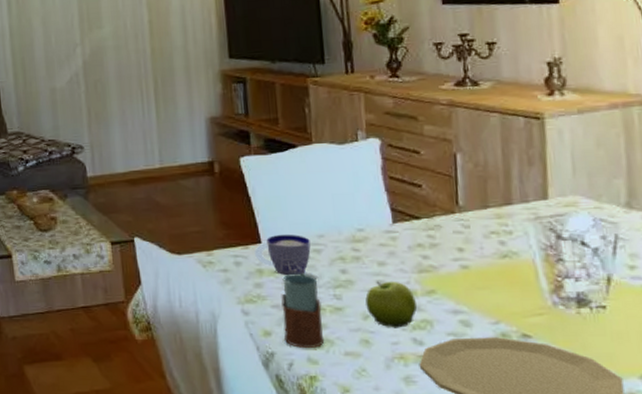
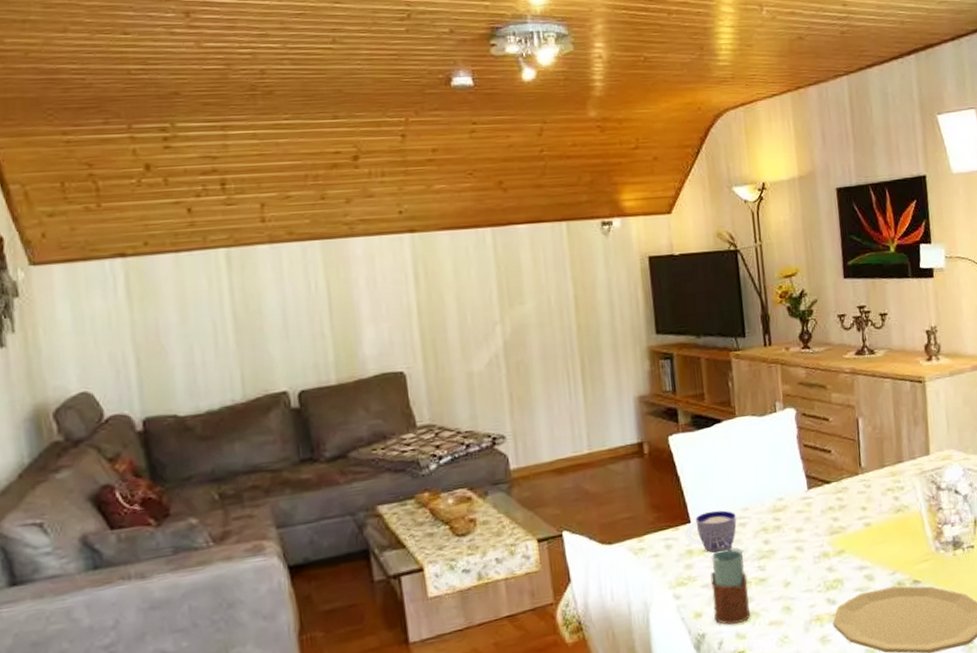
fruit: present [365,281,418,328] -> none [786,545,830,592]

